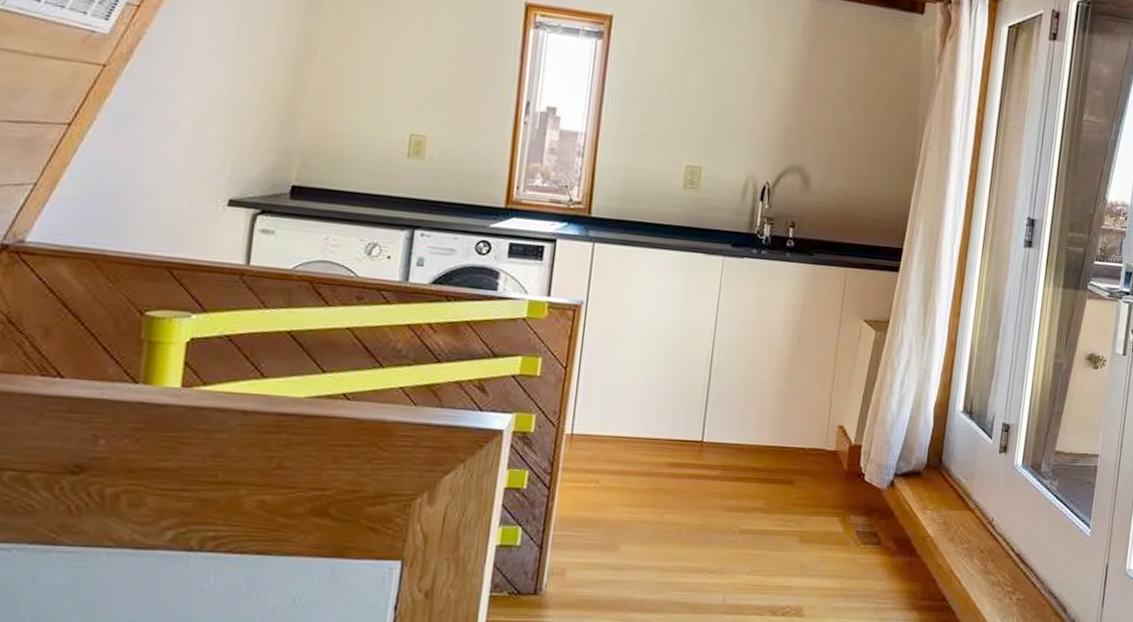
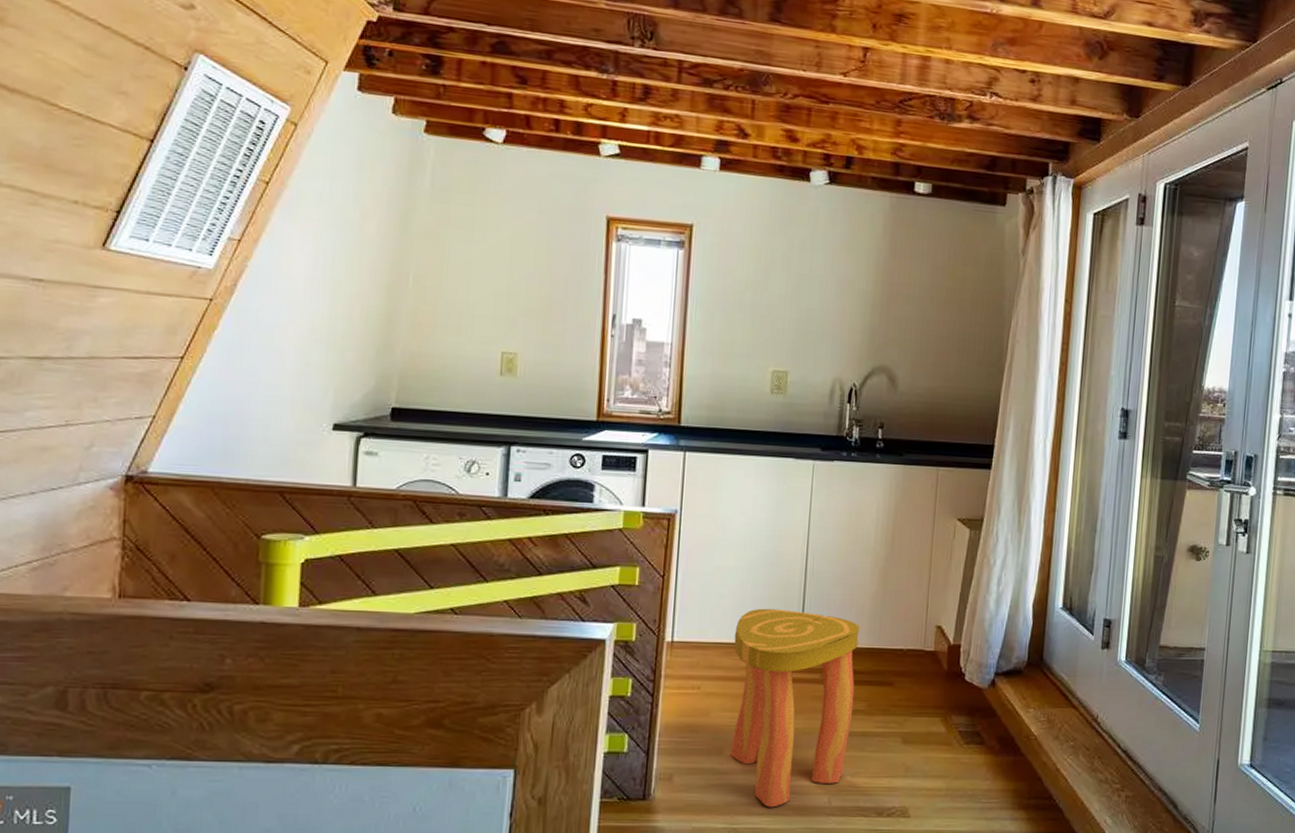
stool: none [625,403,762,605] -> present [730,608,860,808]

